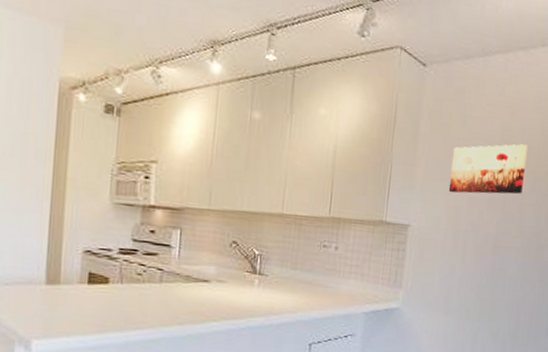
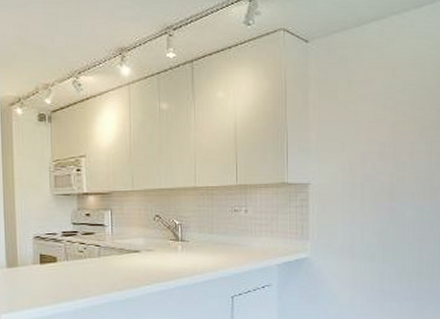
wall art: present [448,144,528,194] -> none [341,99,411,151]

